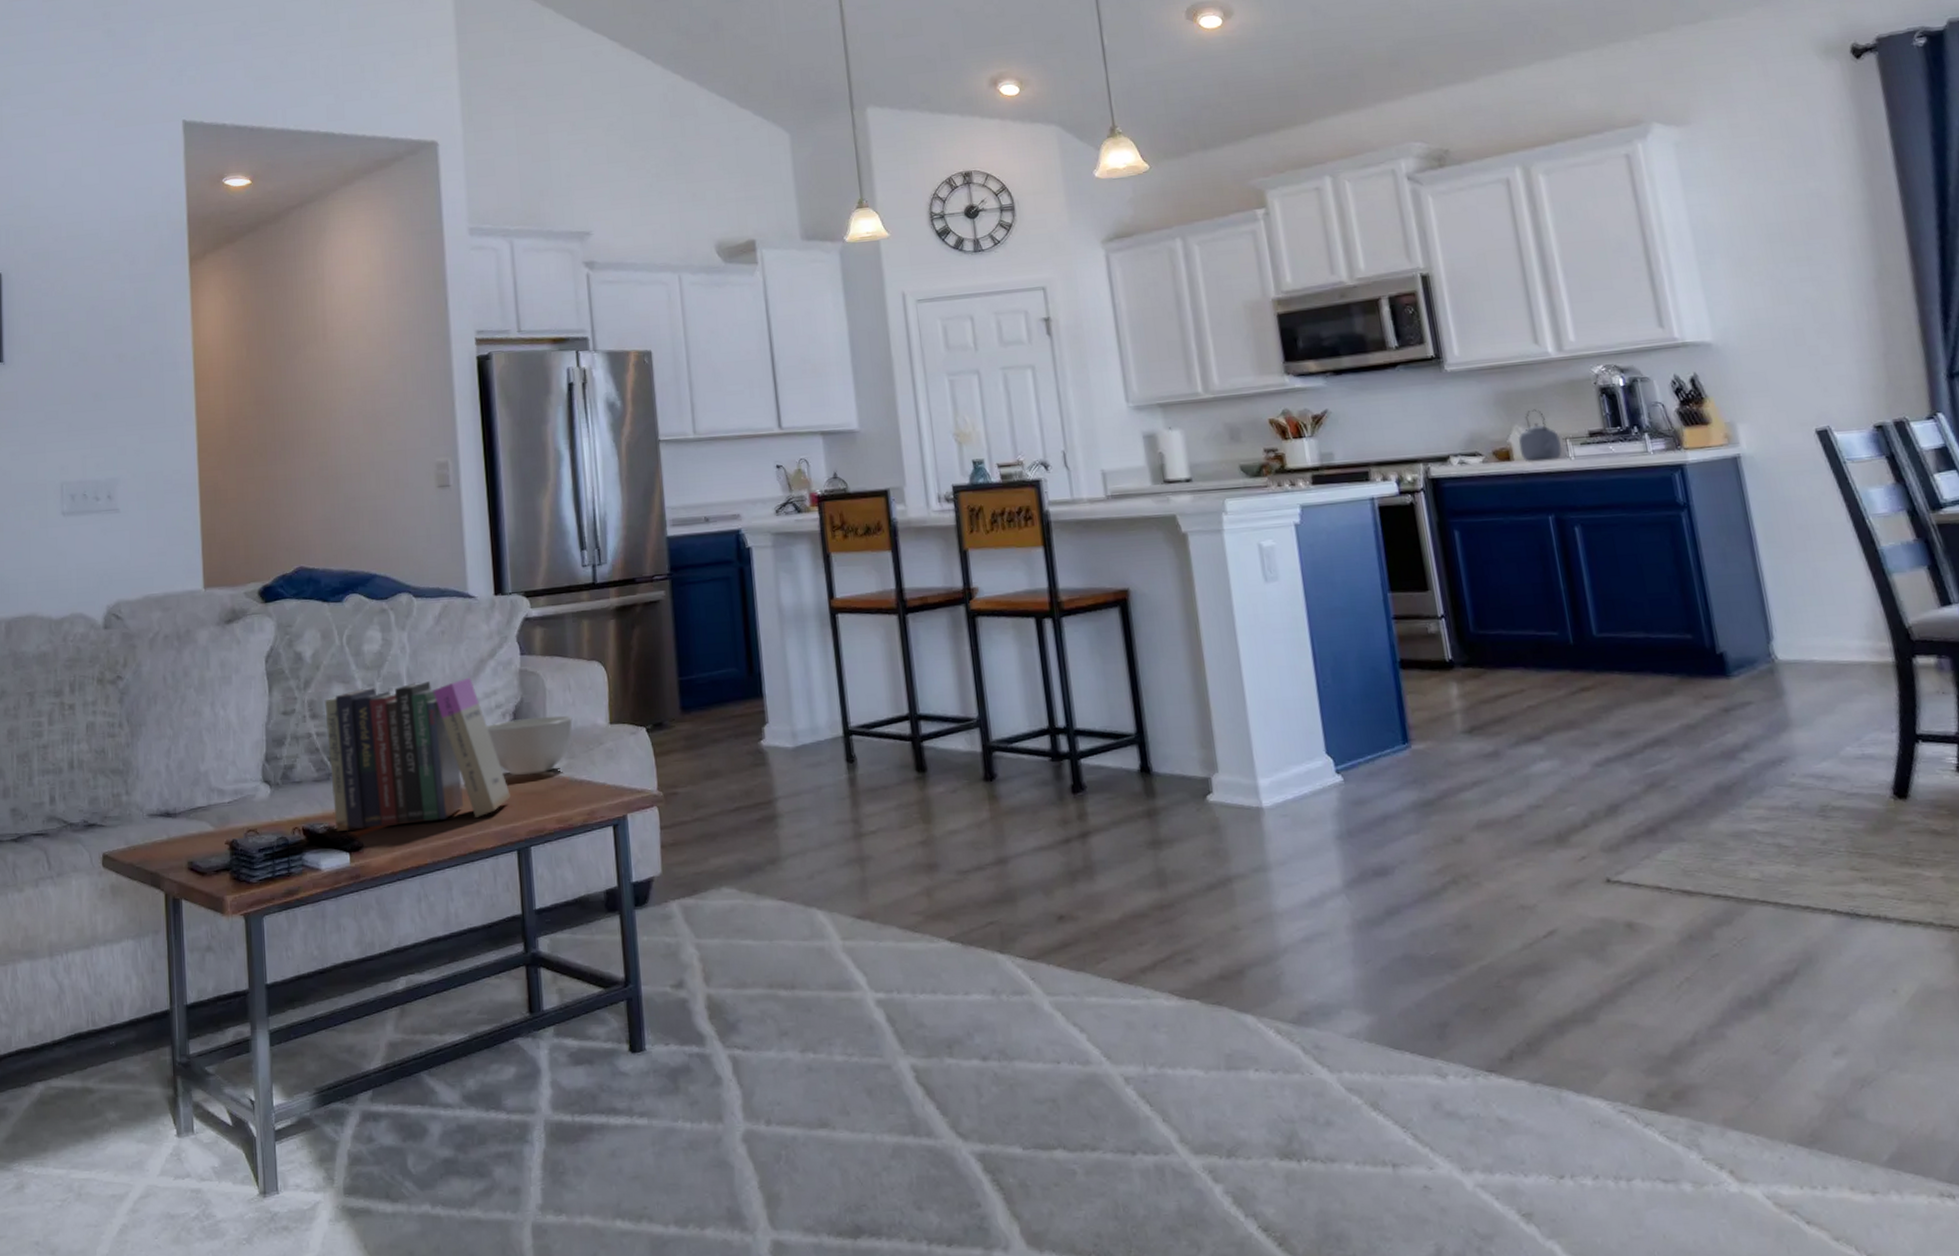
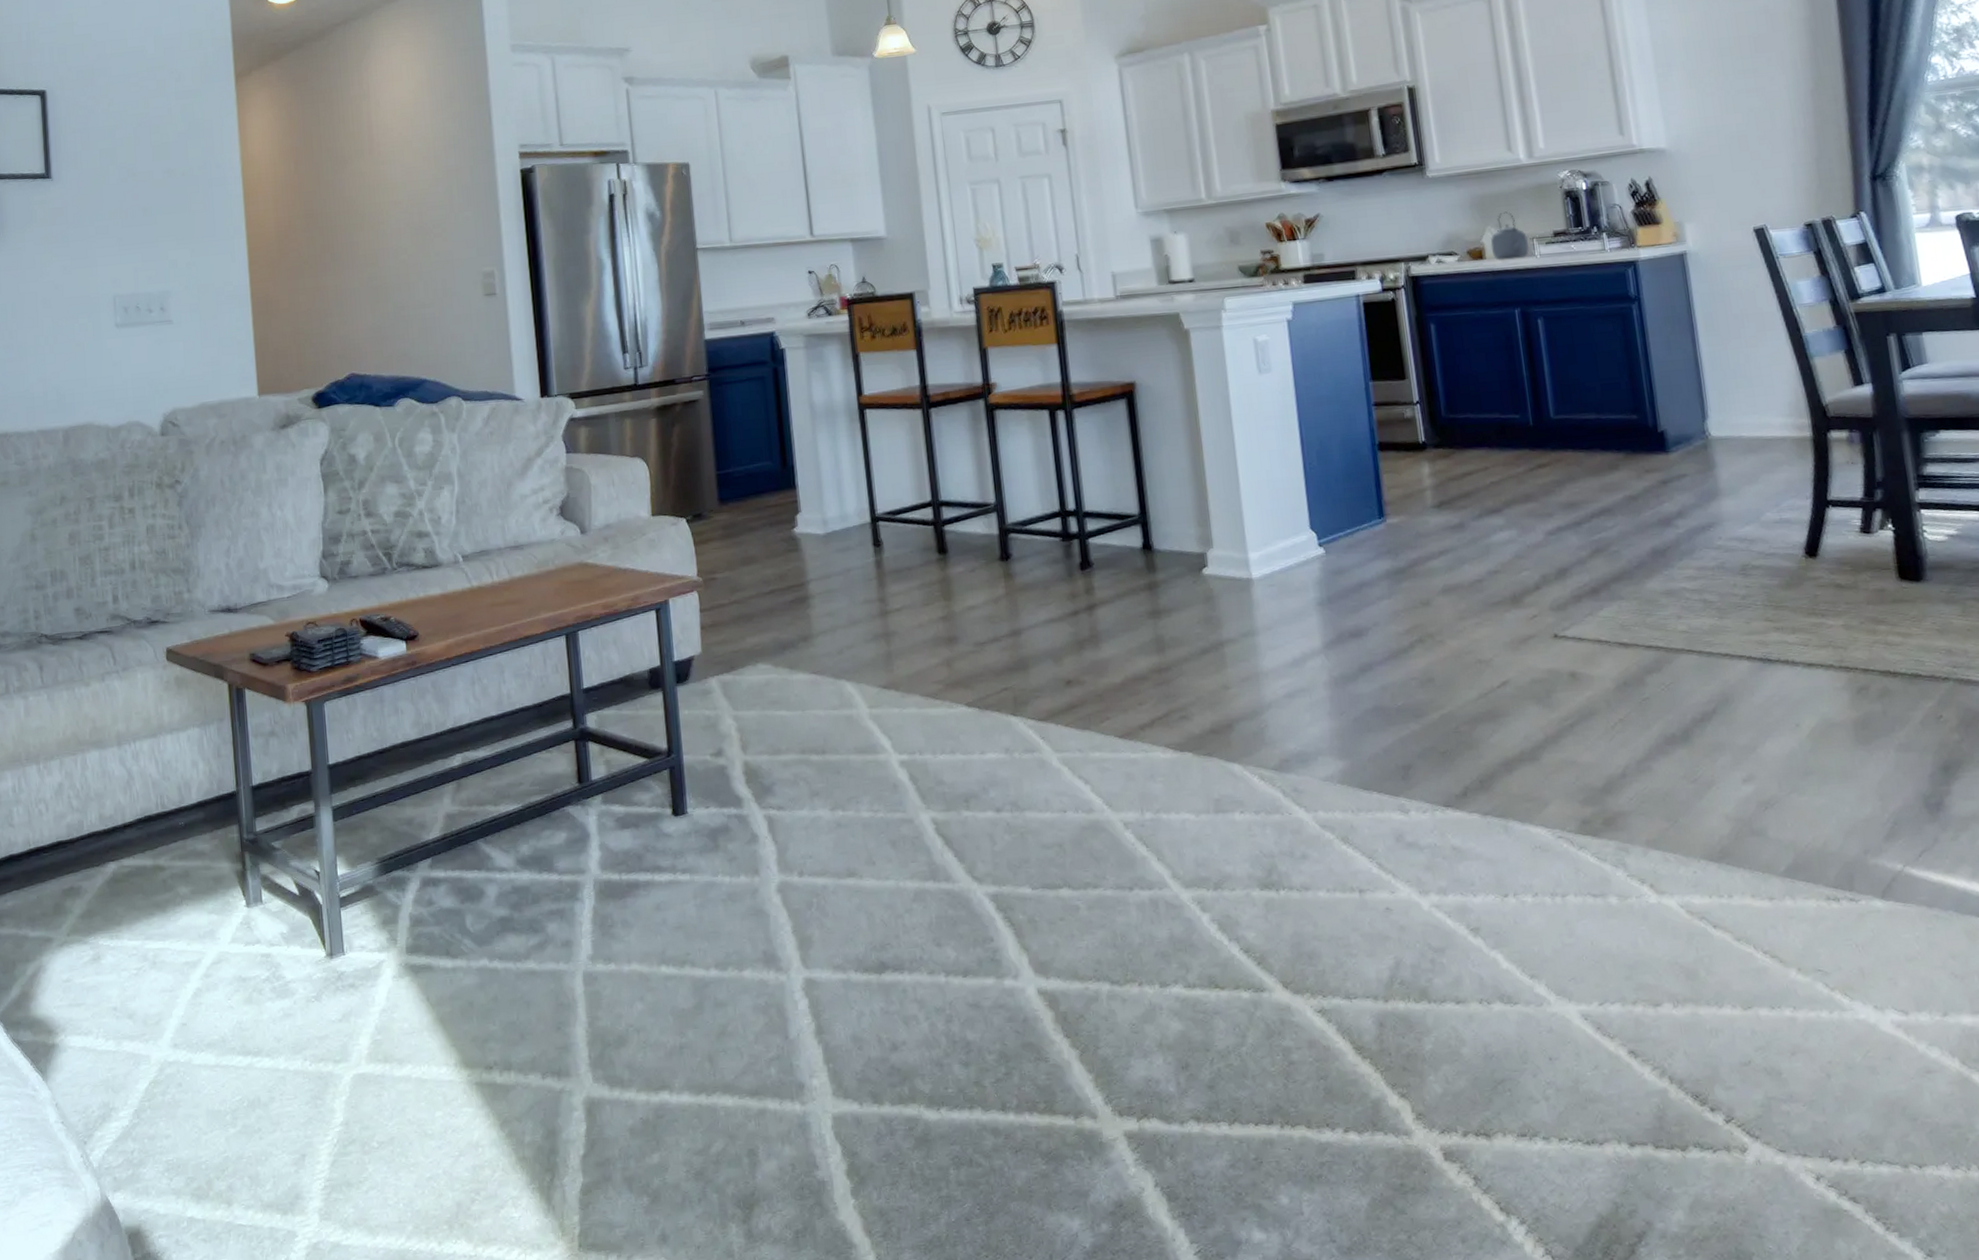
books: present [324,677,512,832] -> none [378,475,560,622]
bowl: present [486,715,573,775] -> none [534,509,617,565]

